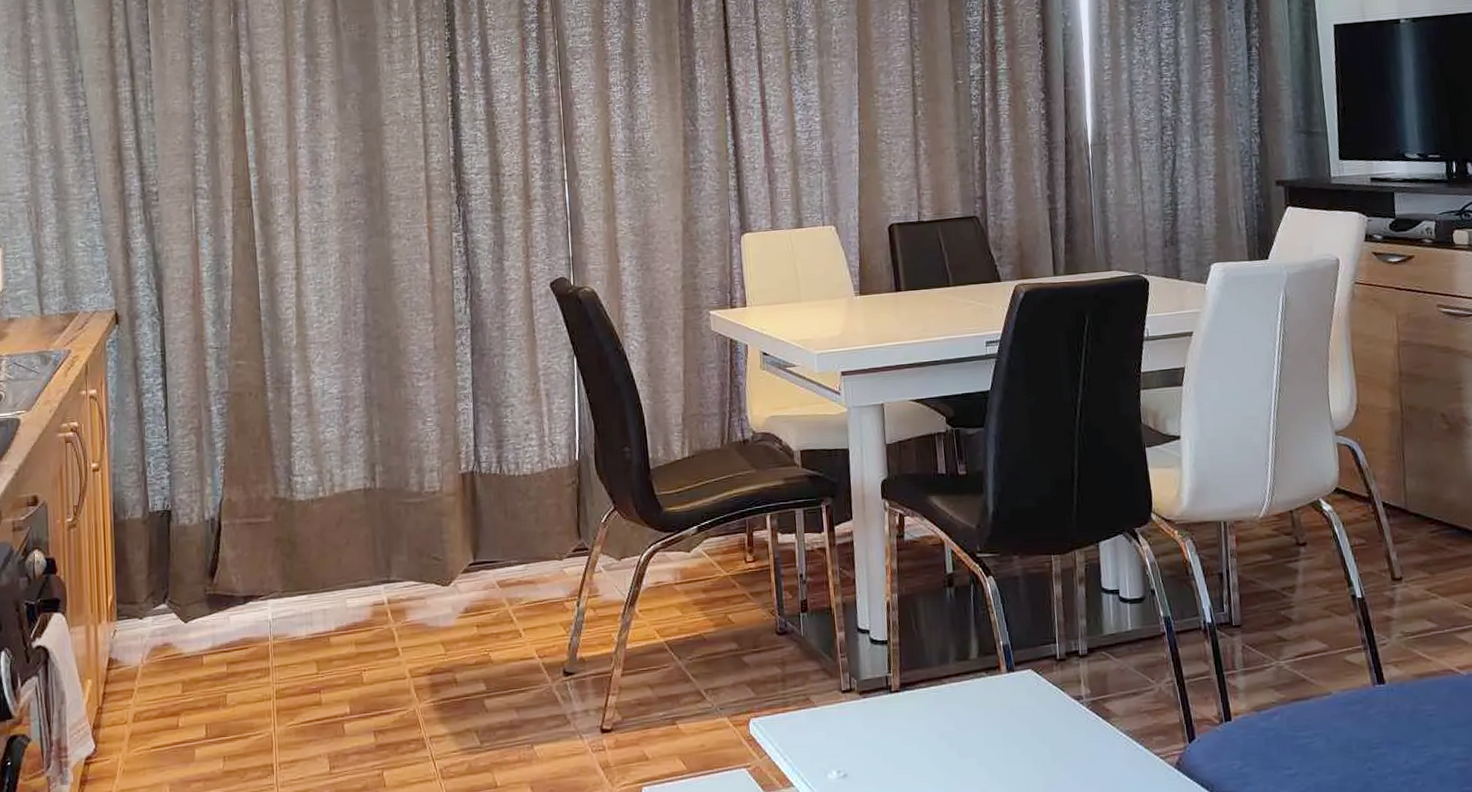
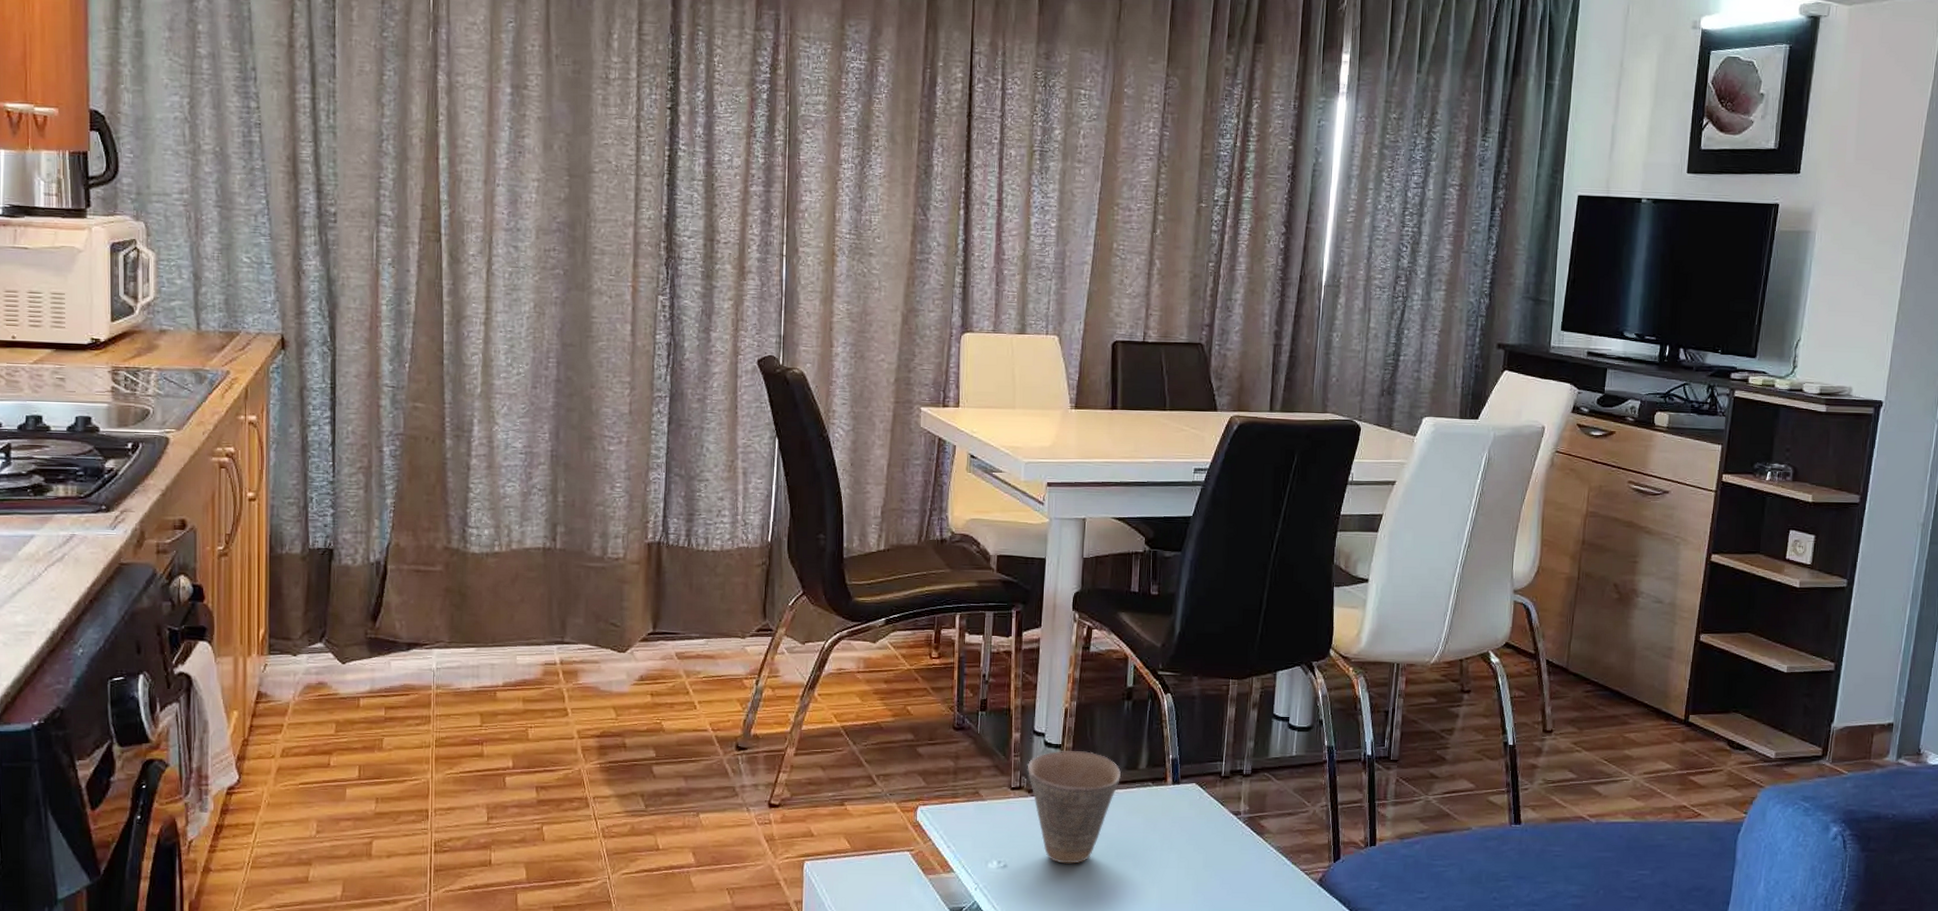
cup: none [855,645,953,768] -> present [1027,750,1121,864]

